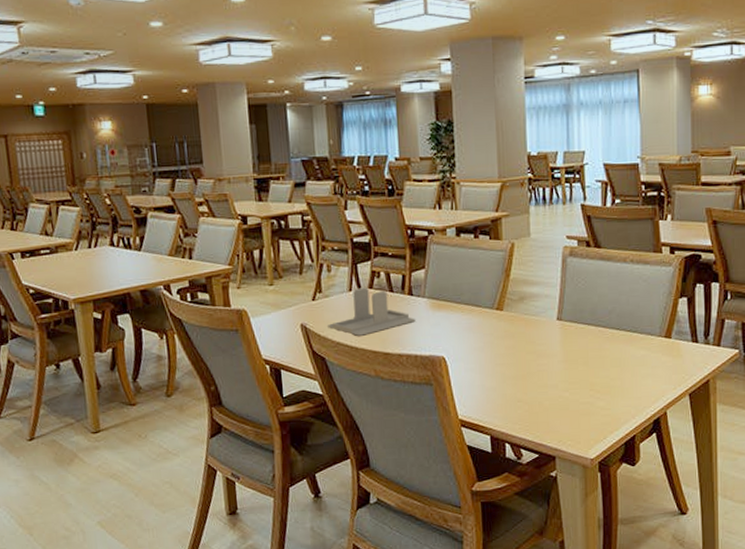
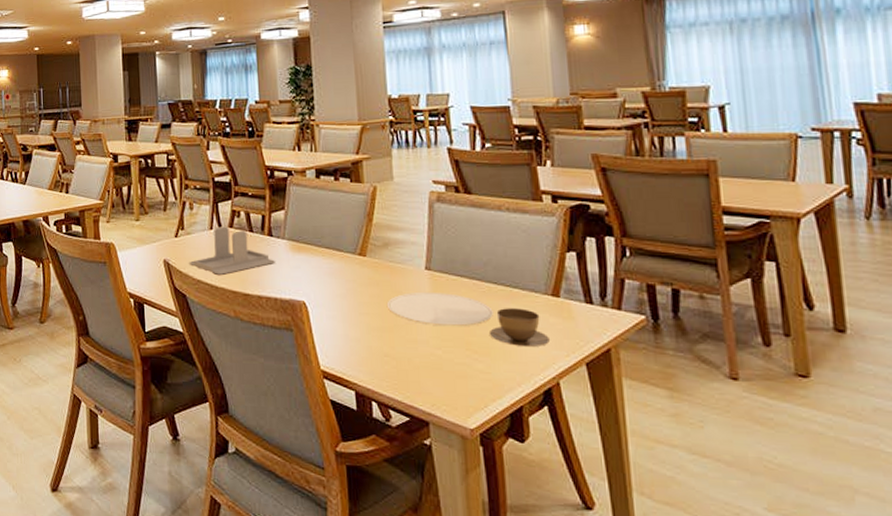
plate: none [521,340,615,371] -> present [386,293,493,327]
teacup: none [610,350,661,384] -> present [488,308,550,348]

